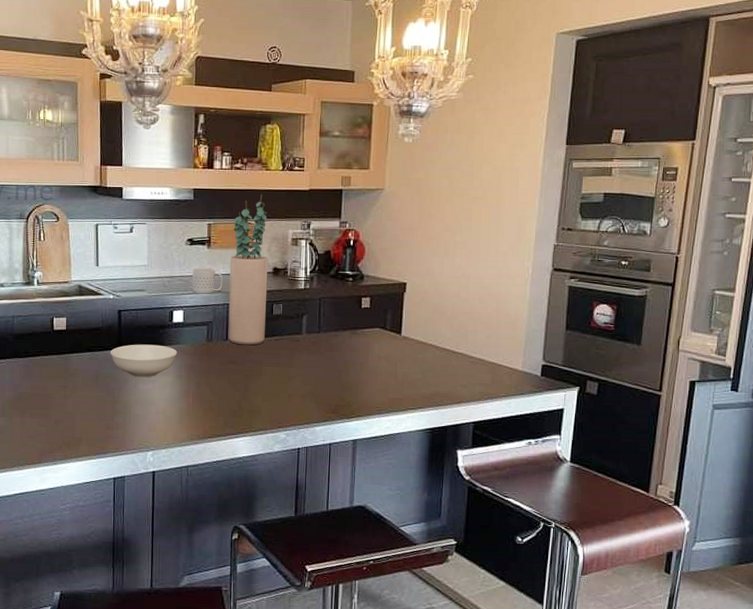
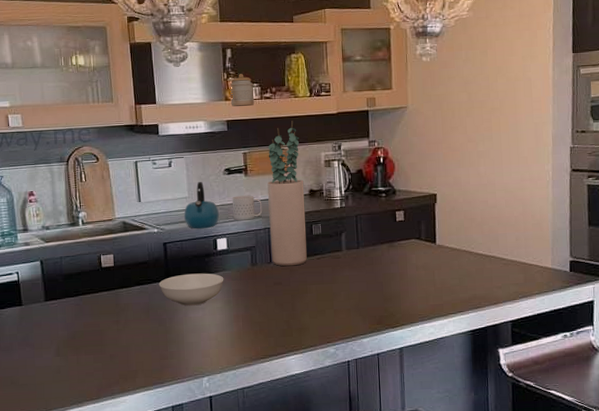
kettle: none [141,250,178,299] -> present [183,181,219,229]
jar: none [199,141,225,176] -> present [230,74,255,107]

